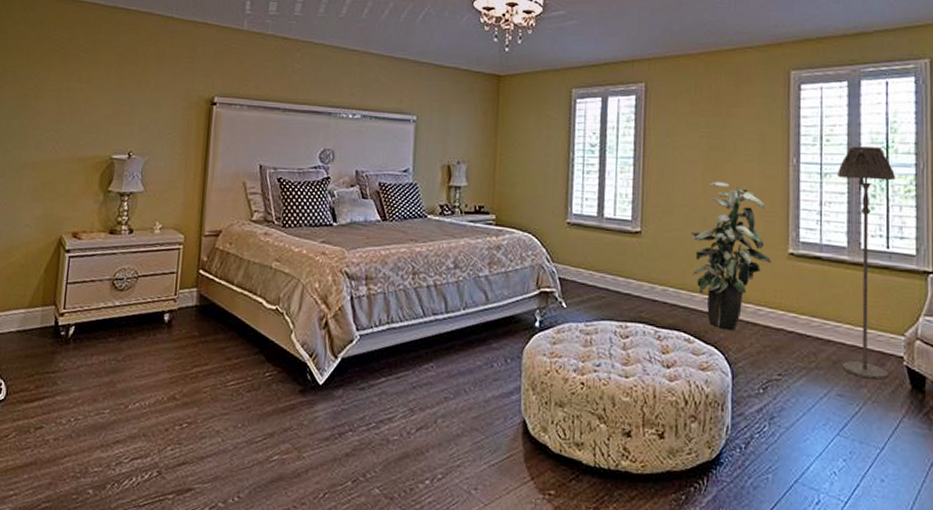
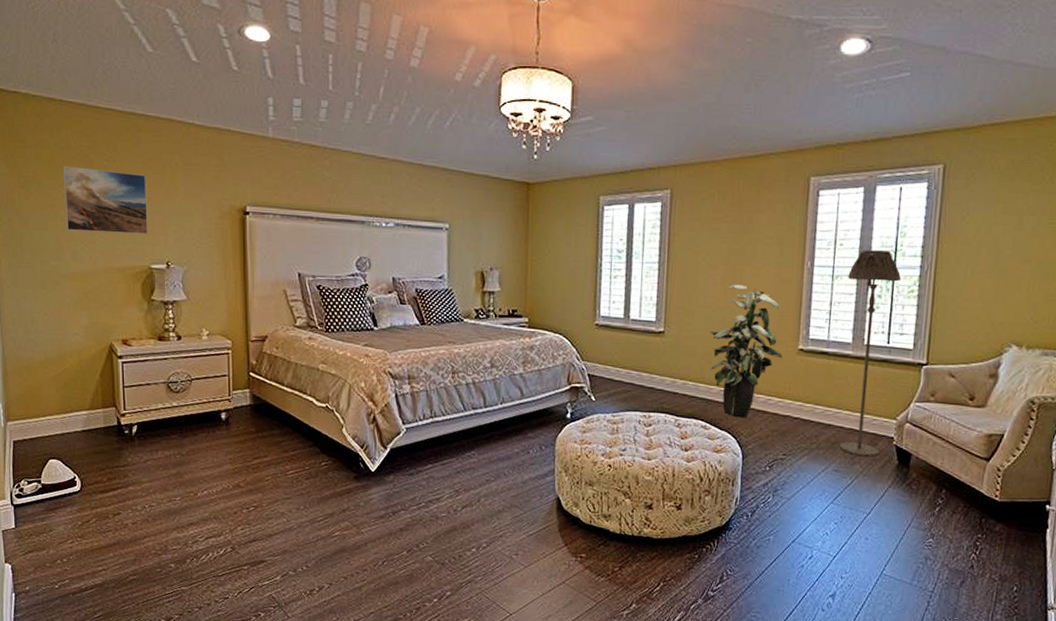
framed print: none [34,56,120,124] -> present [63,165,148,234]

